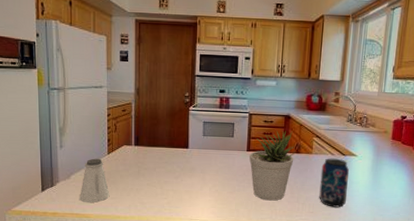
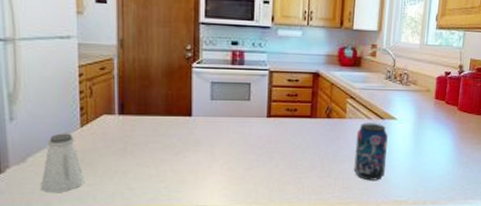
potted plant: present [249,130,296,201] -> none [270,91,326,177]

